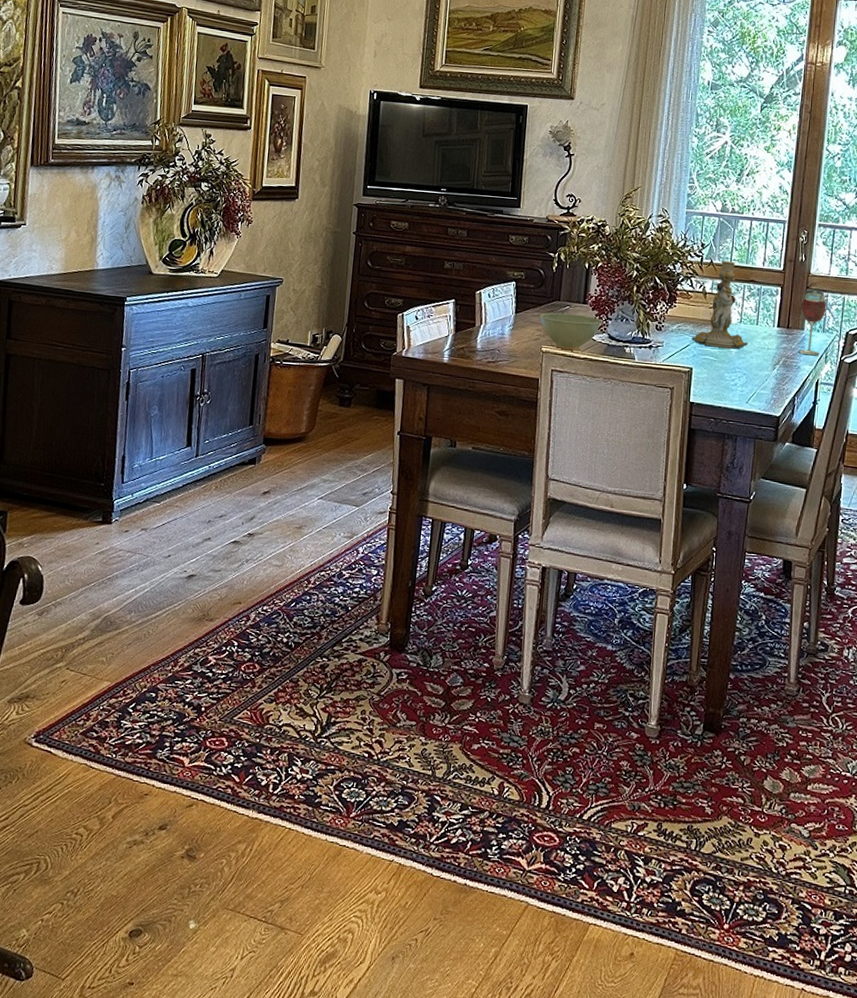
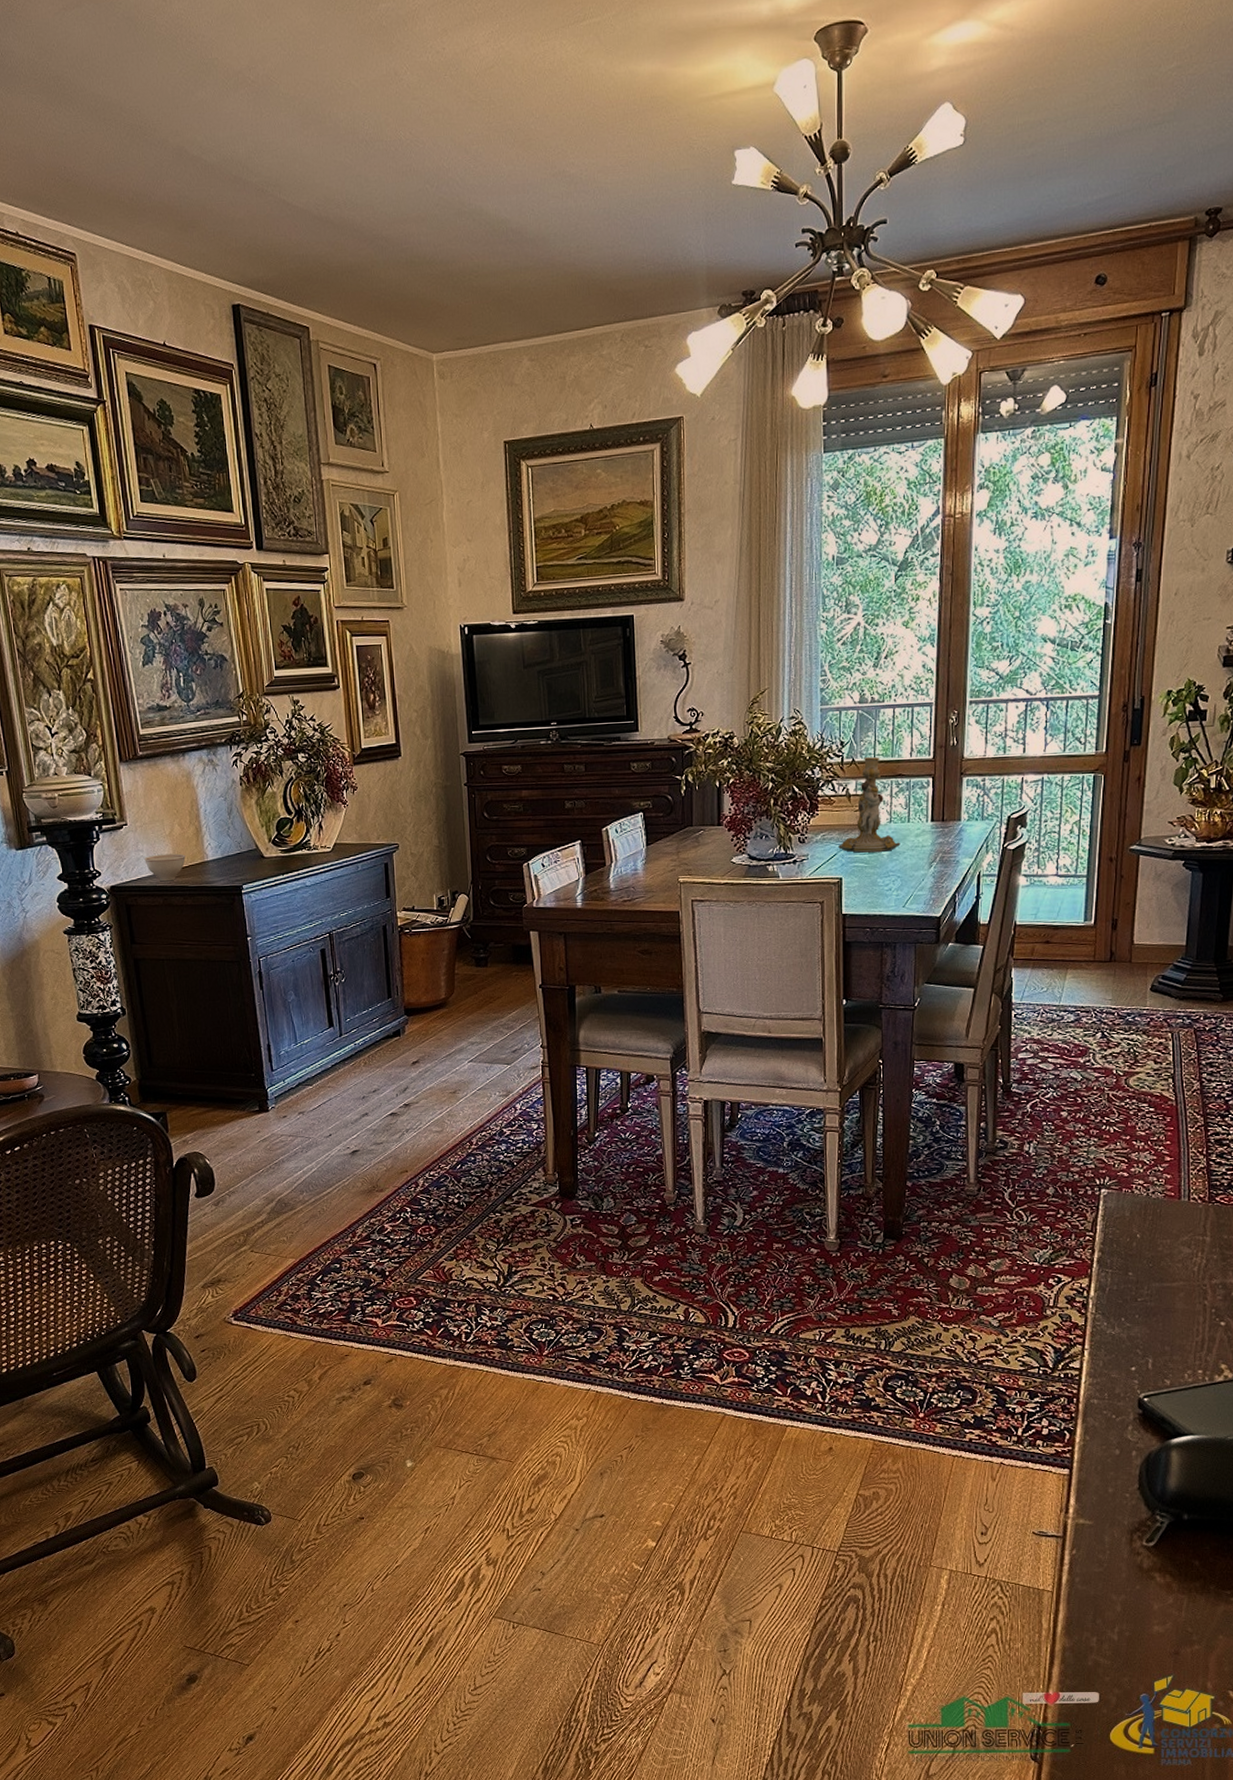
bowl: none [35,256,77,284] -> present [144,853,186,882]
bowl: present [539,312,602,351] -> none [672,837,740,878]
wineglass: present [798,289,827,356] -> none [955,775,984,848]

